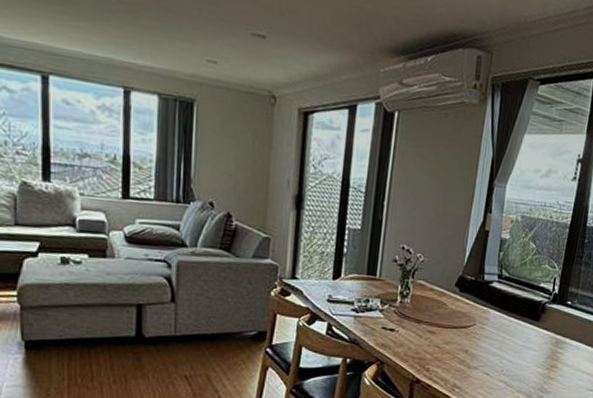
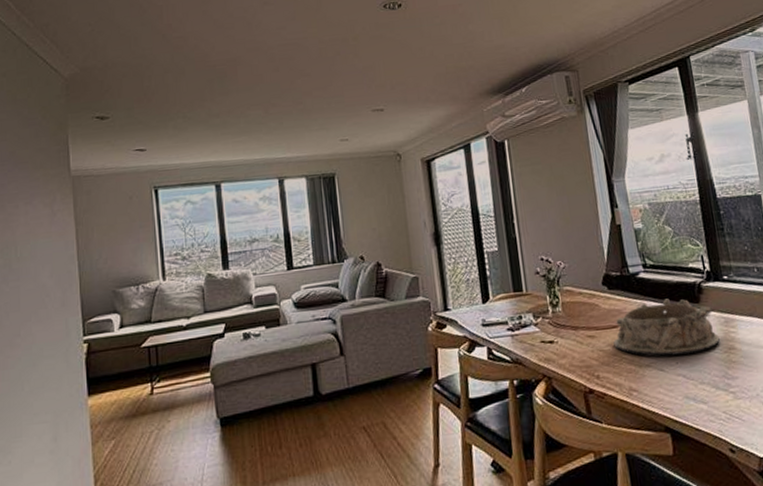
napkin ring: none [450,311,548,365] -> present [613,298,720,356]

